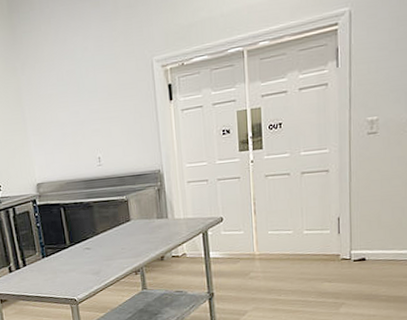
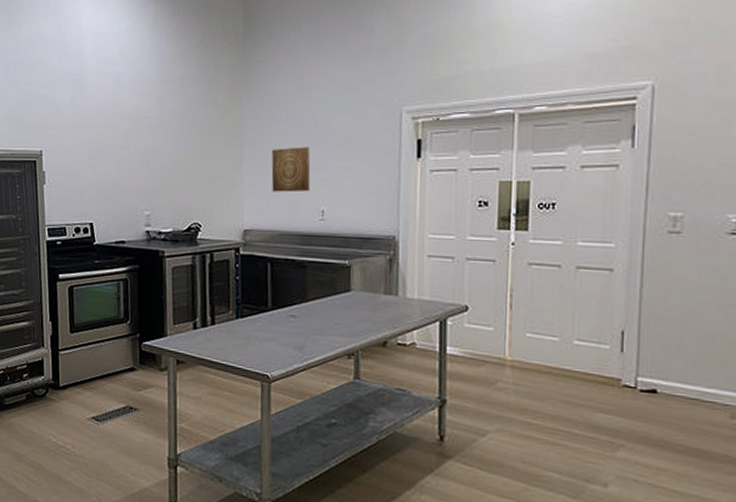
wall art: none [50,104,86,148] -> present [271,147,311,192]

